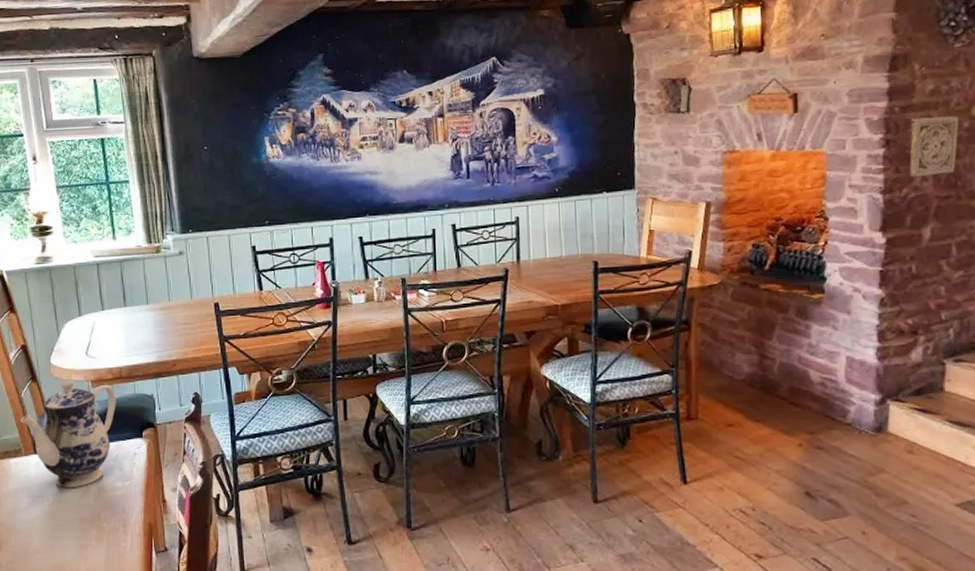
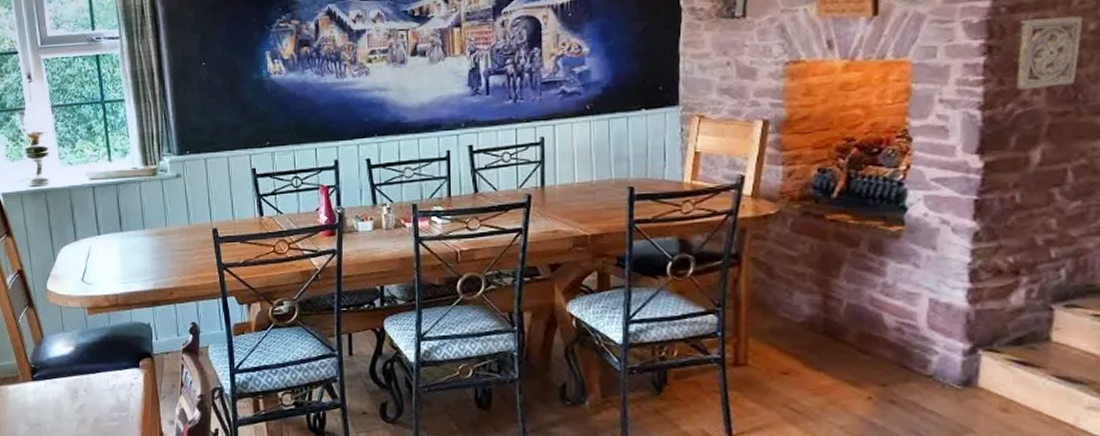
teapot: present [20,377,116,489] -> none [18,304,113,417]

